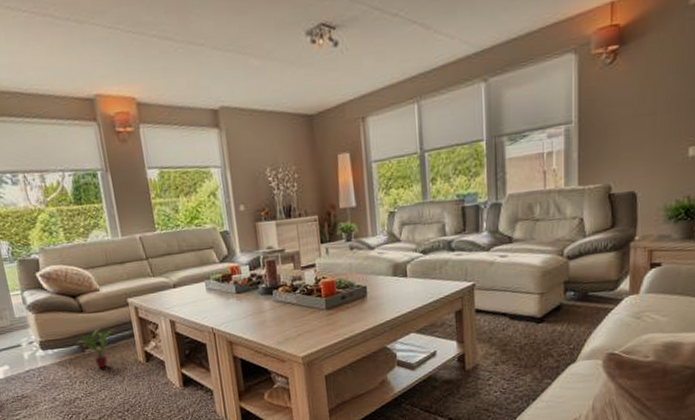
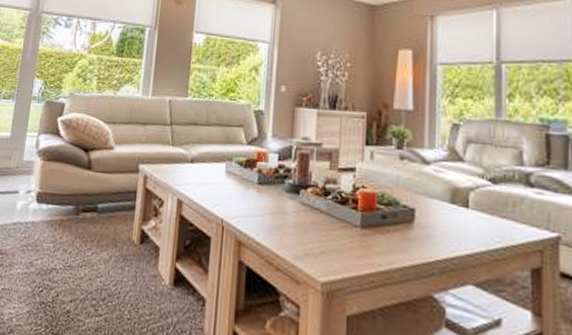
potted plant: present [75,327,118,368] -> none [72,190,120,240]

